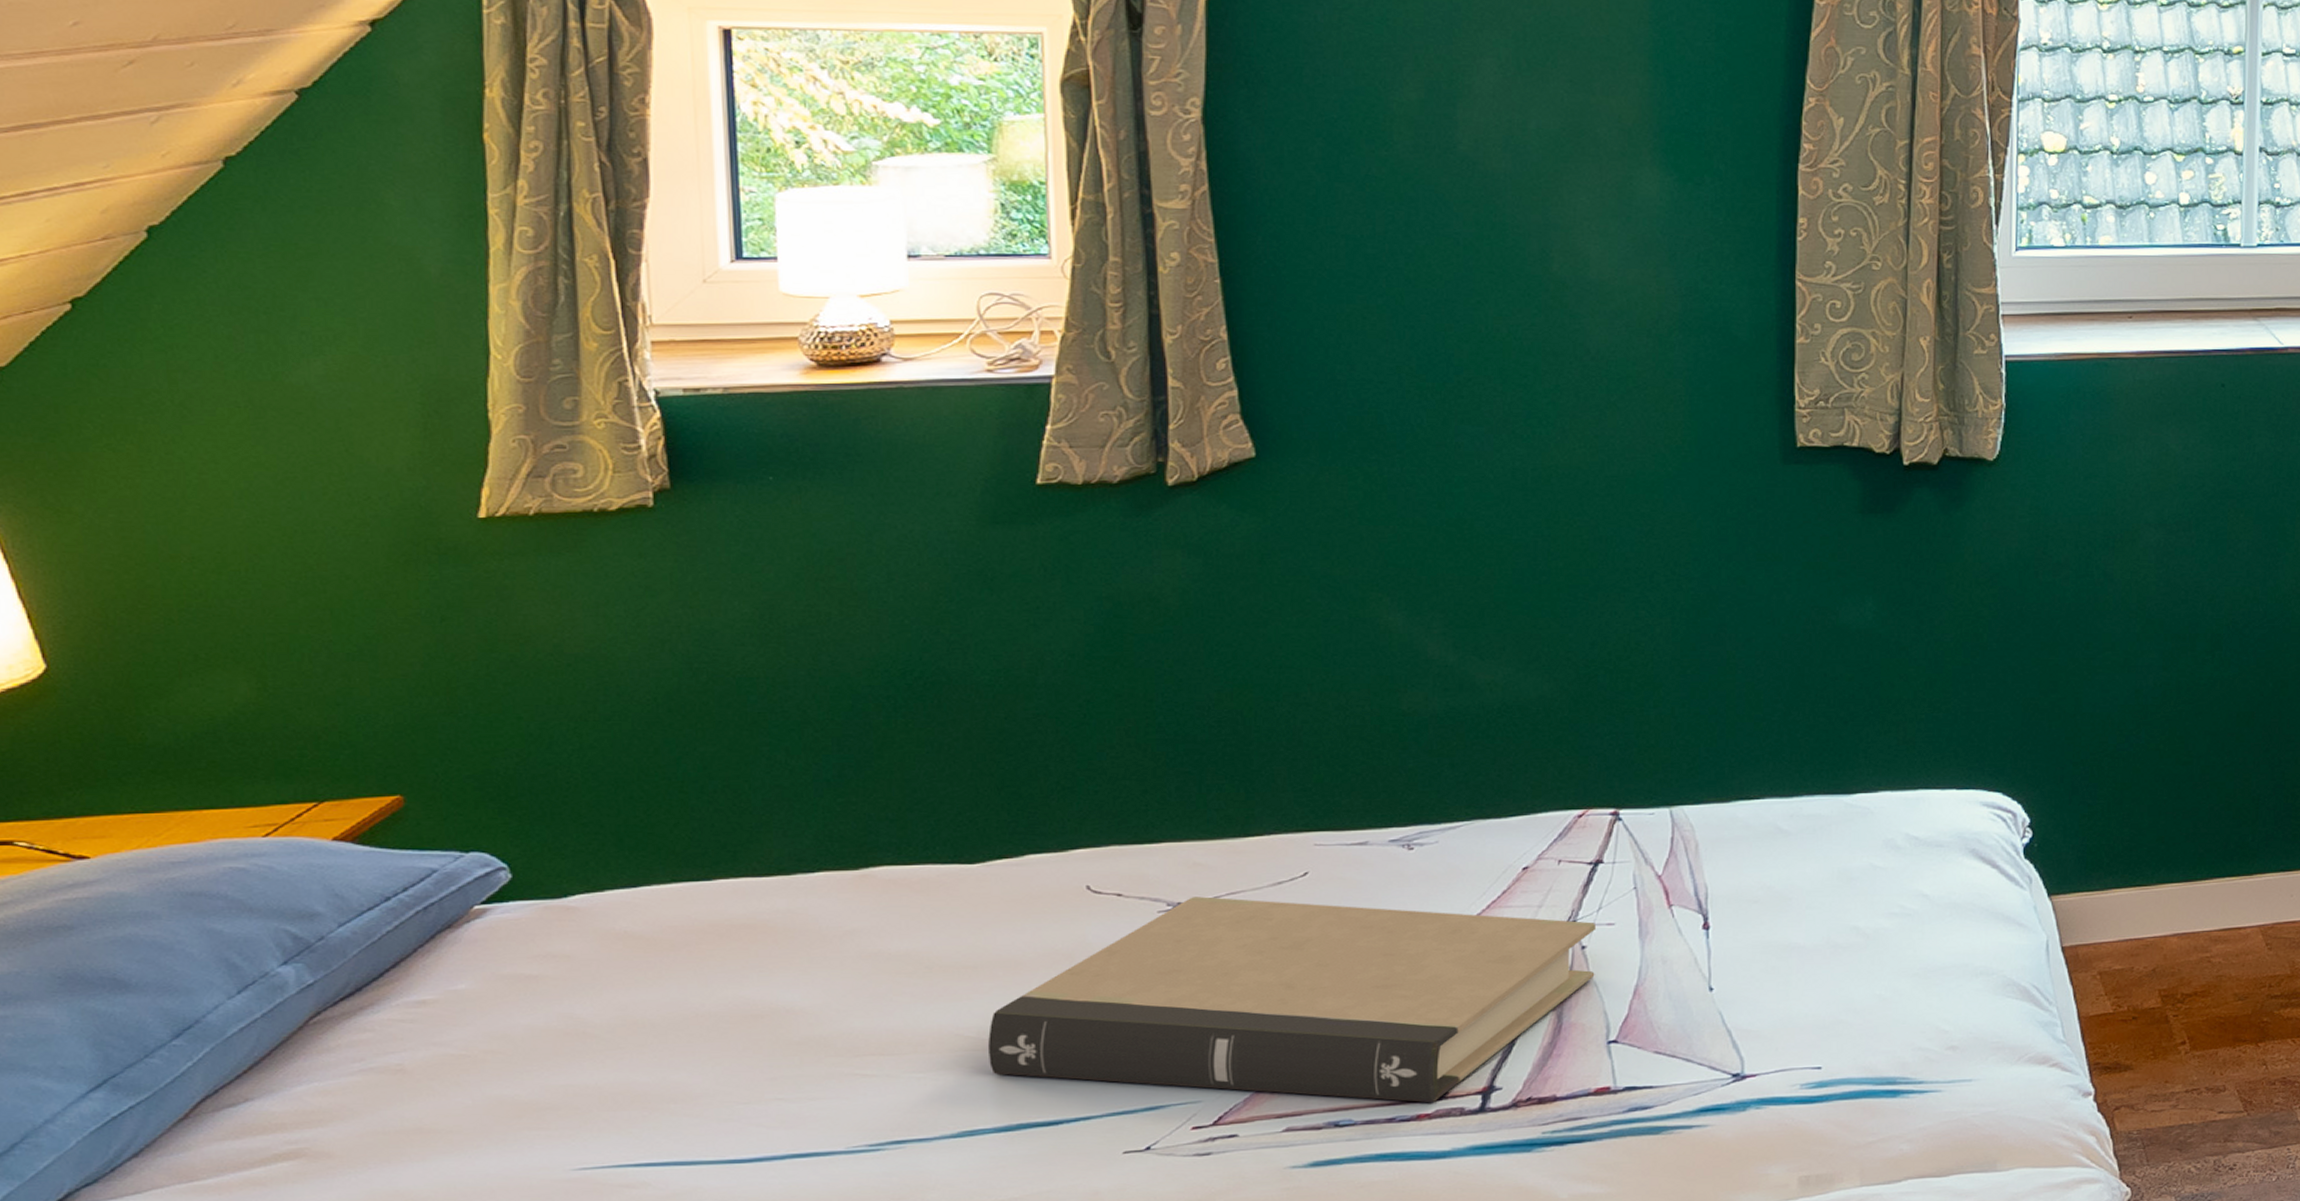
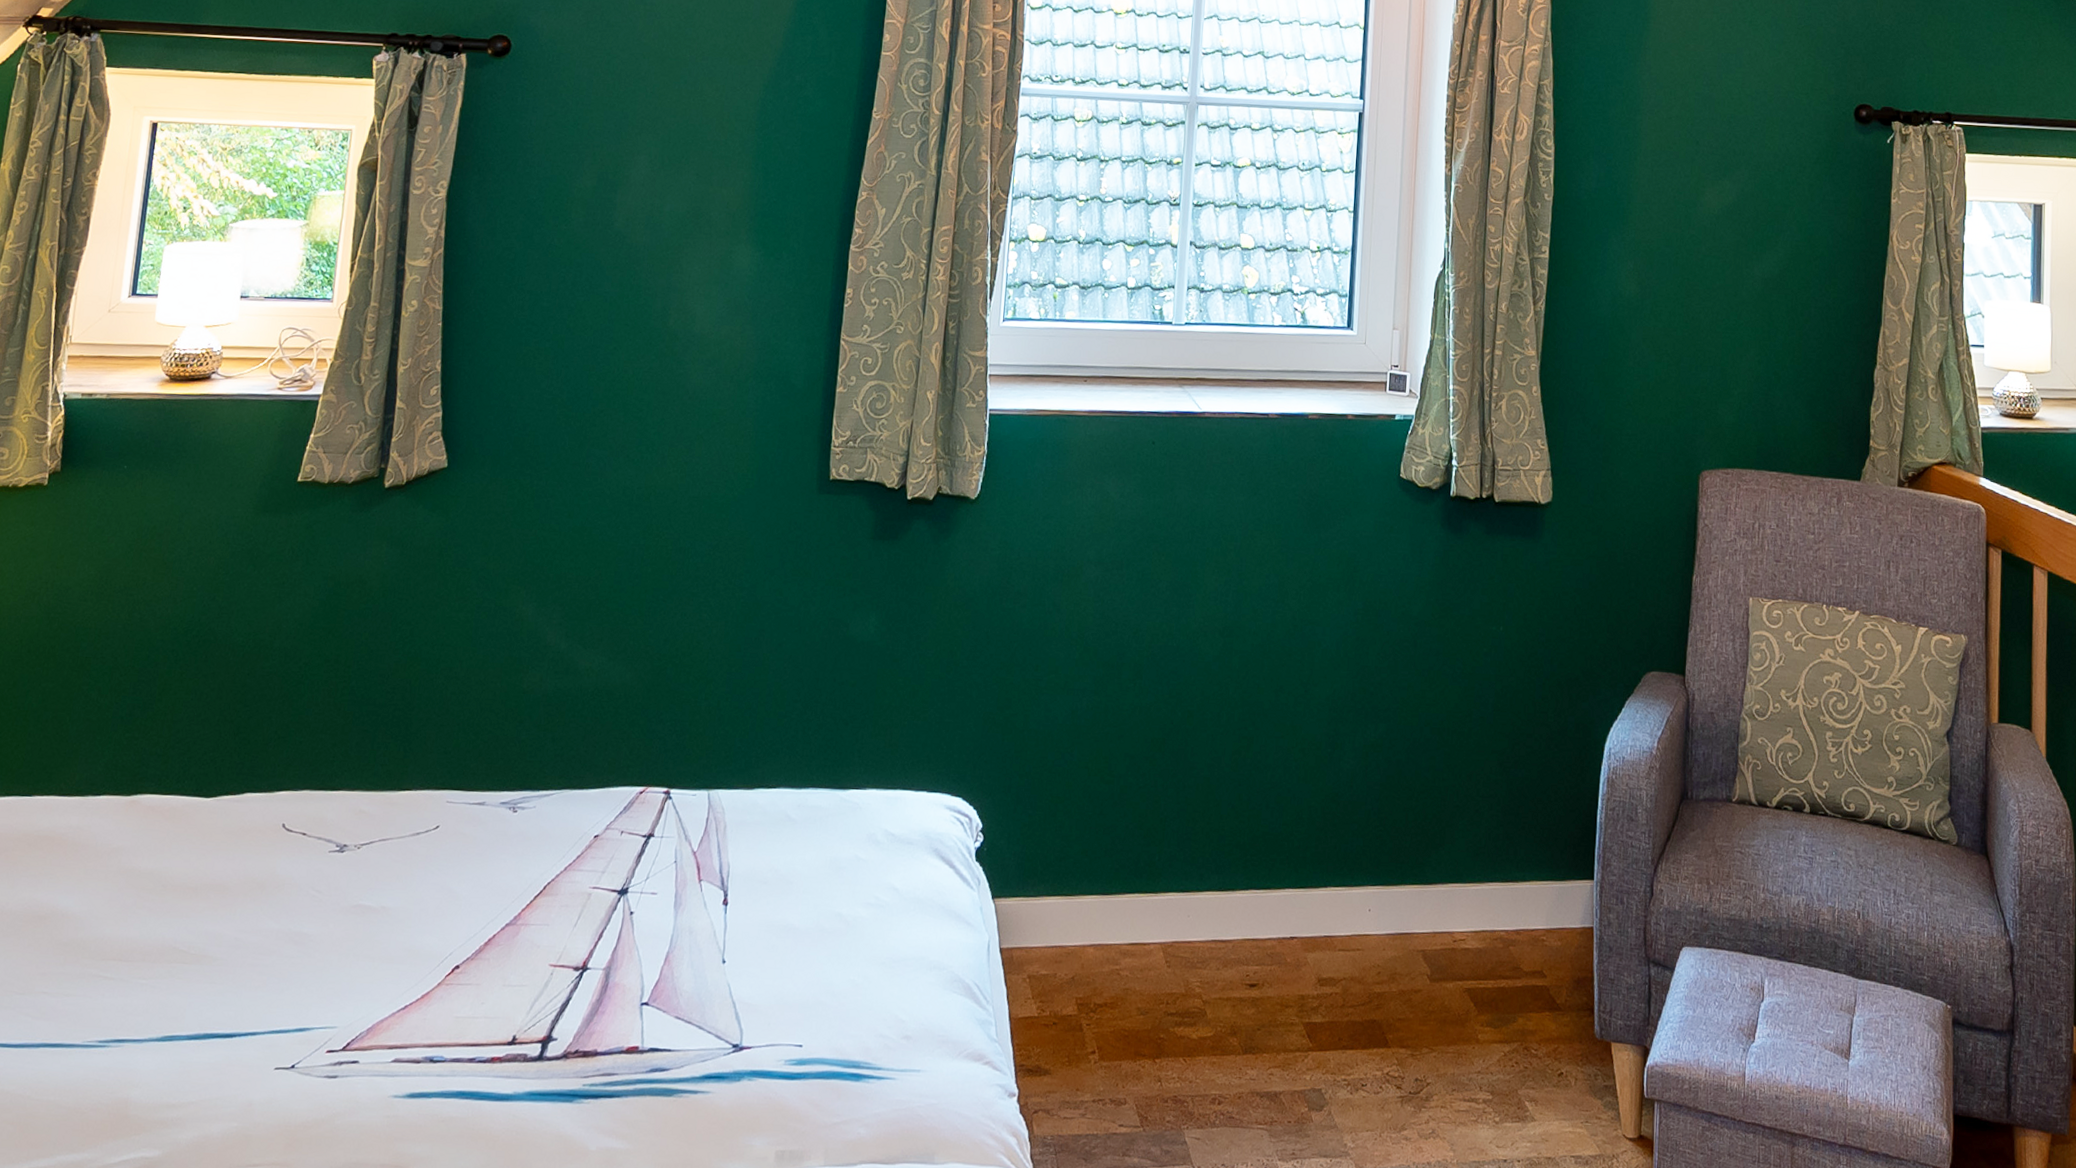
book: present [988,896,1597,1103] -> none [192,840,643,1047]

